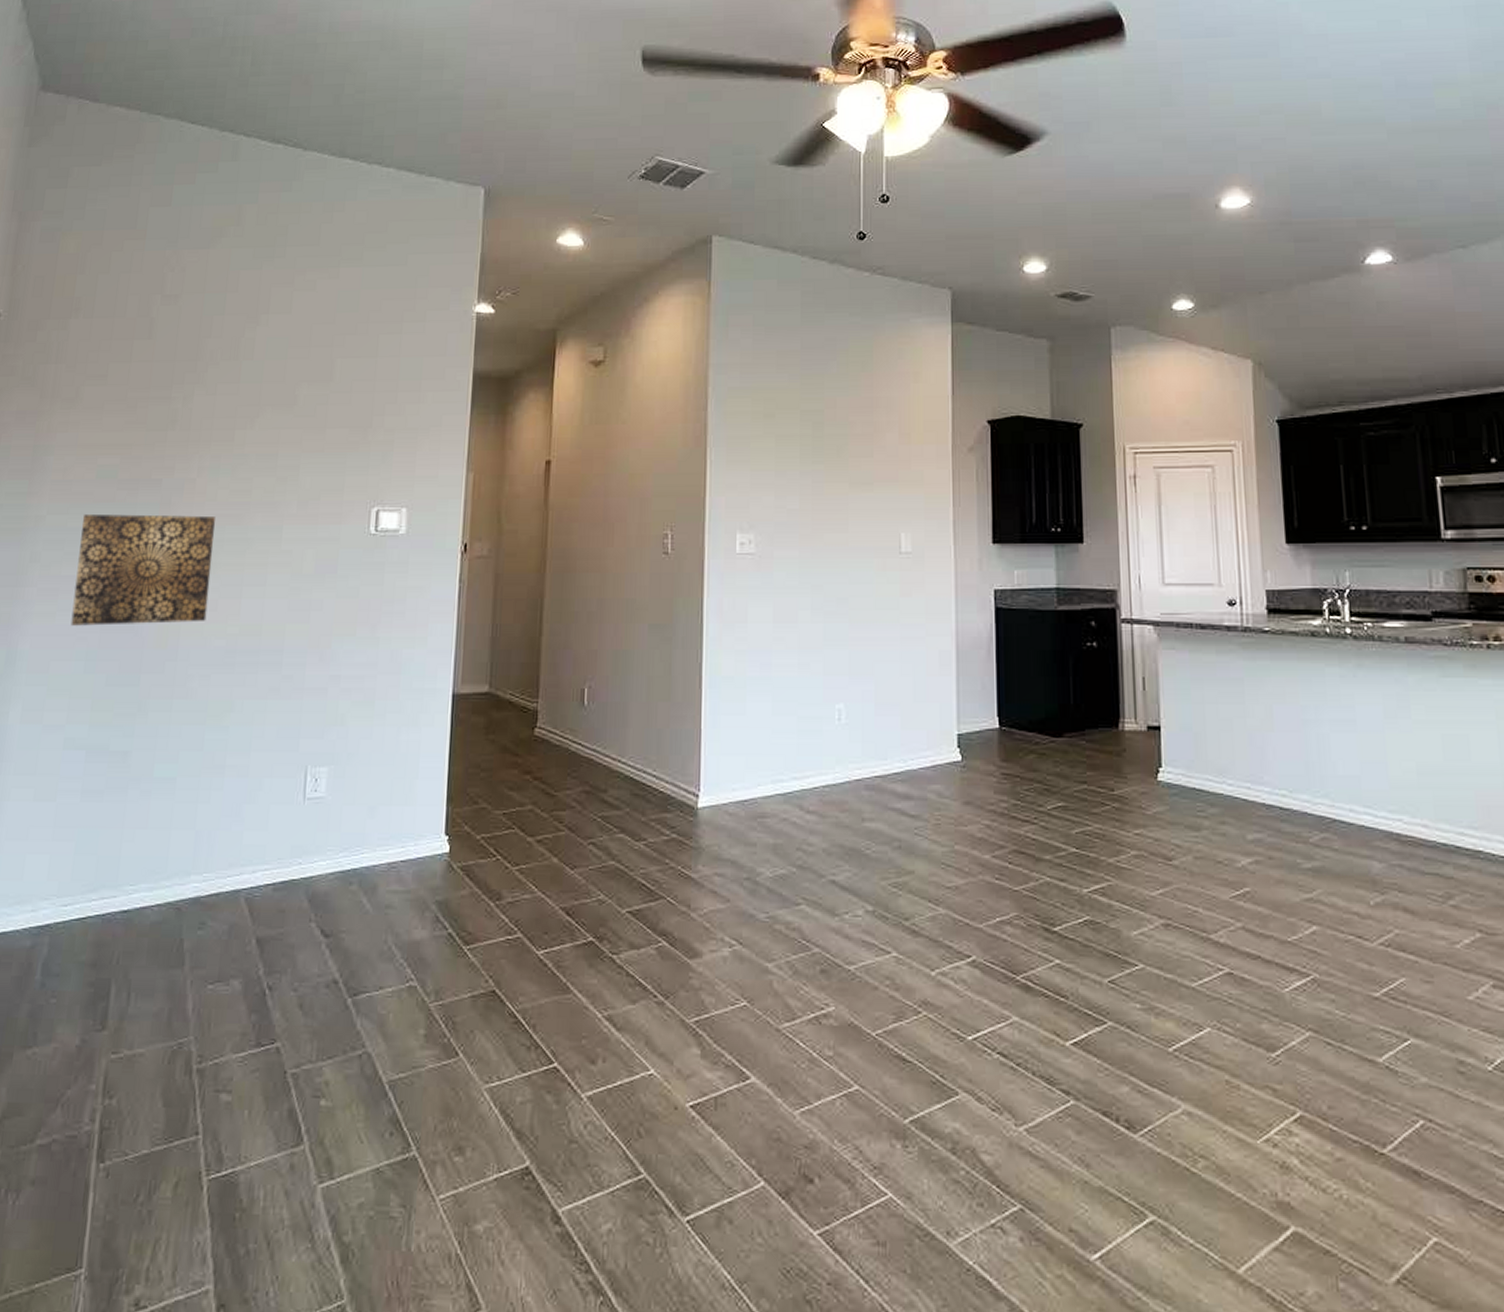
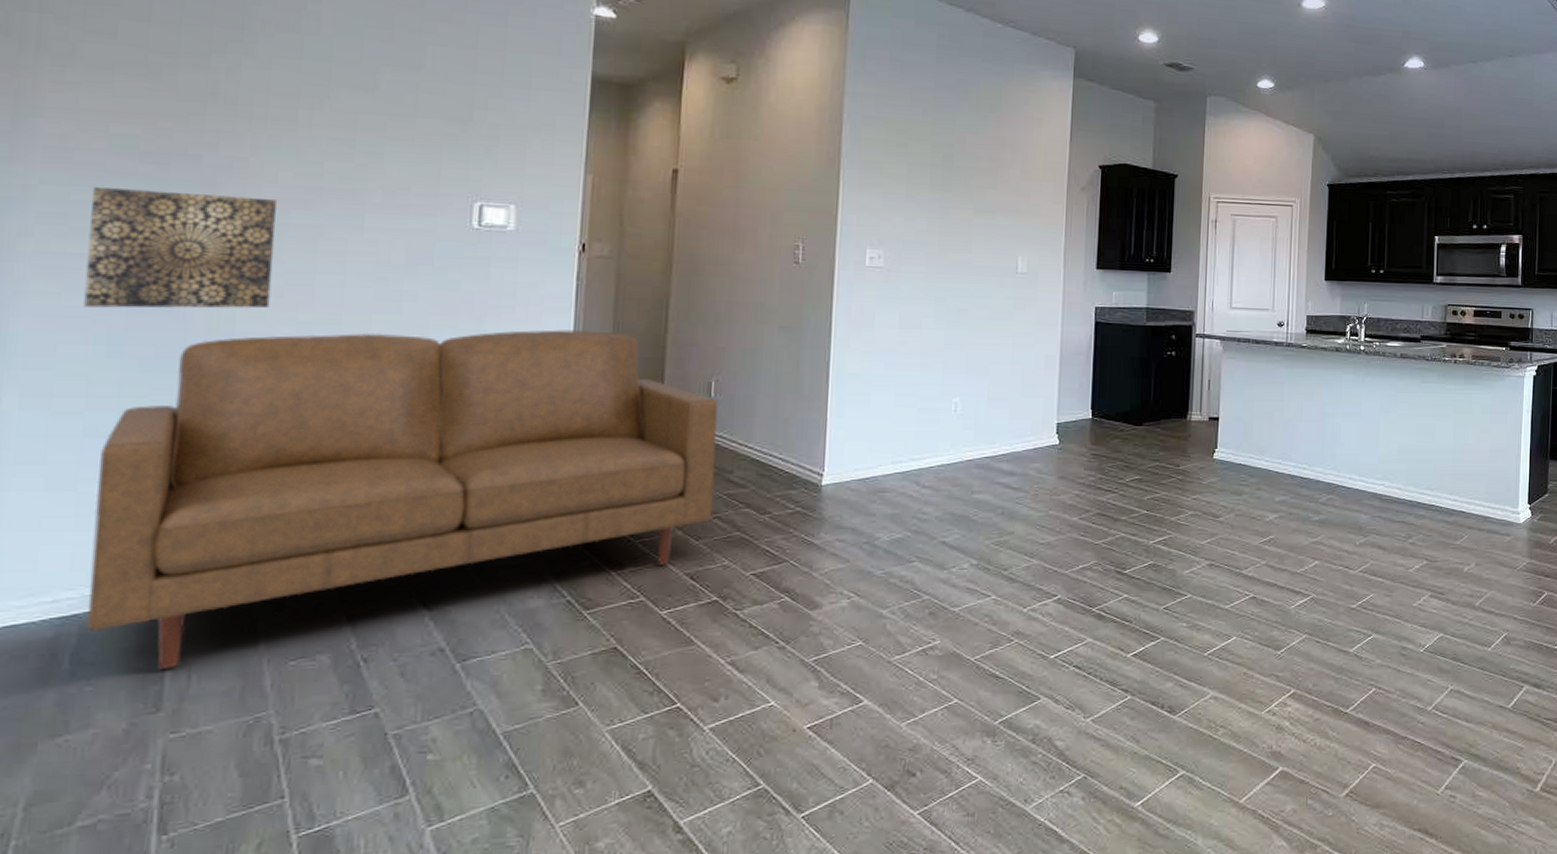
sofa: none [55,635,592,985] -> present [86,329,719,669]

